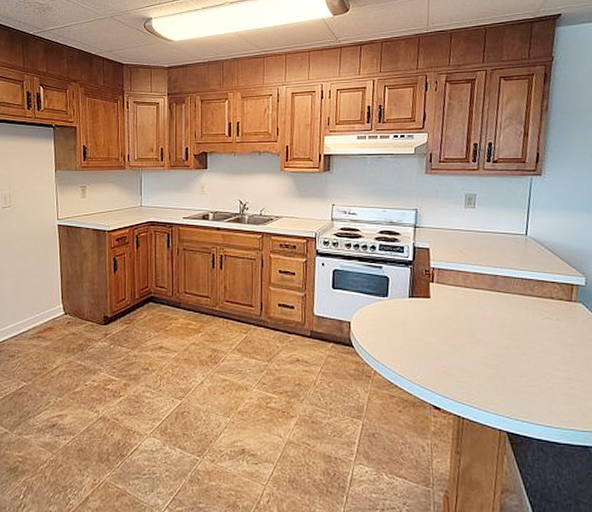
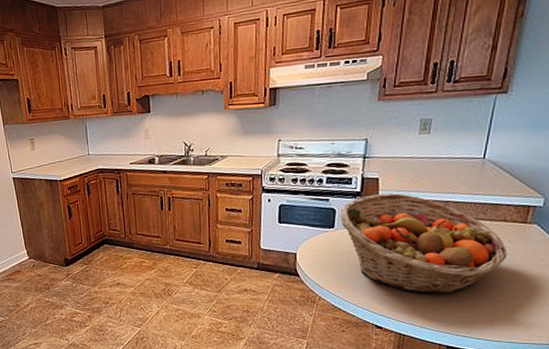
fruit basket: none [392,264,558,373] -> present [339,193,507,294]

